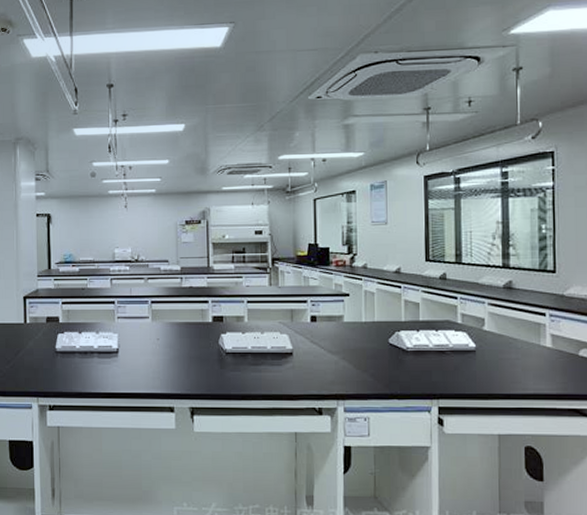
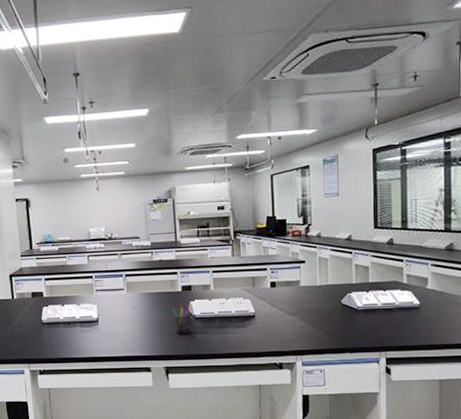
pen holder: none [200,335,222,372] -> present [171,302,192,335]

